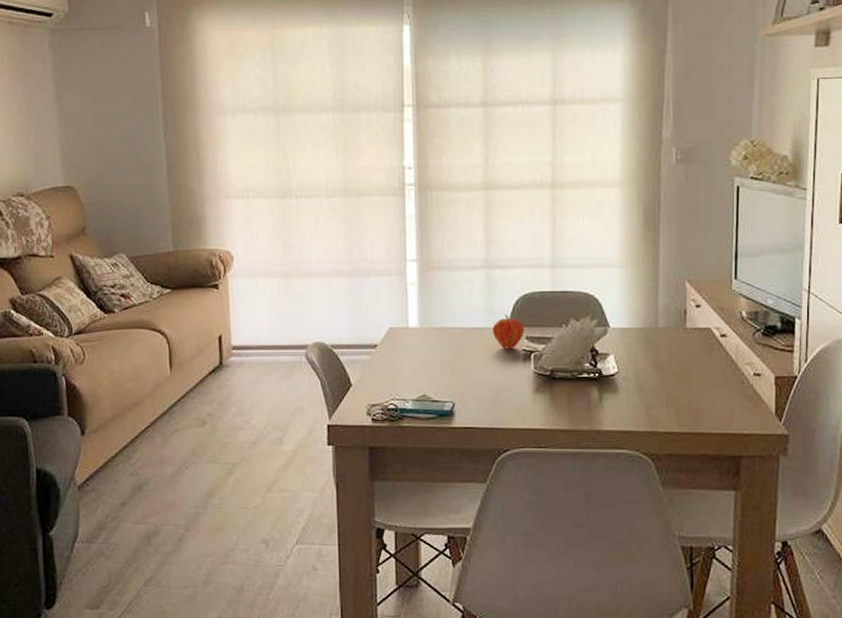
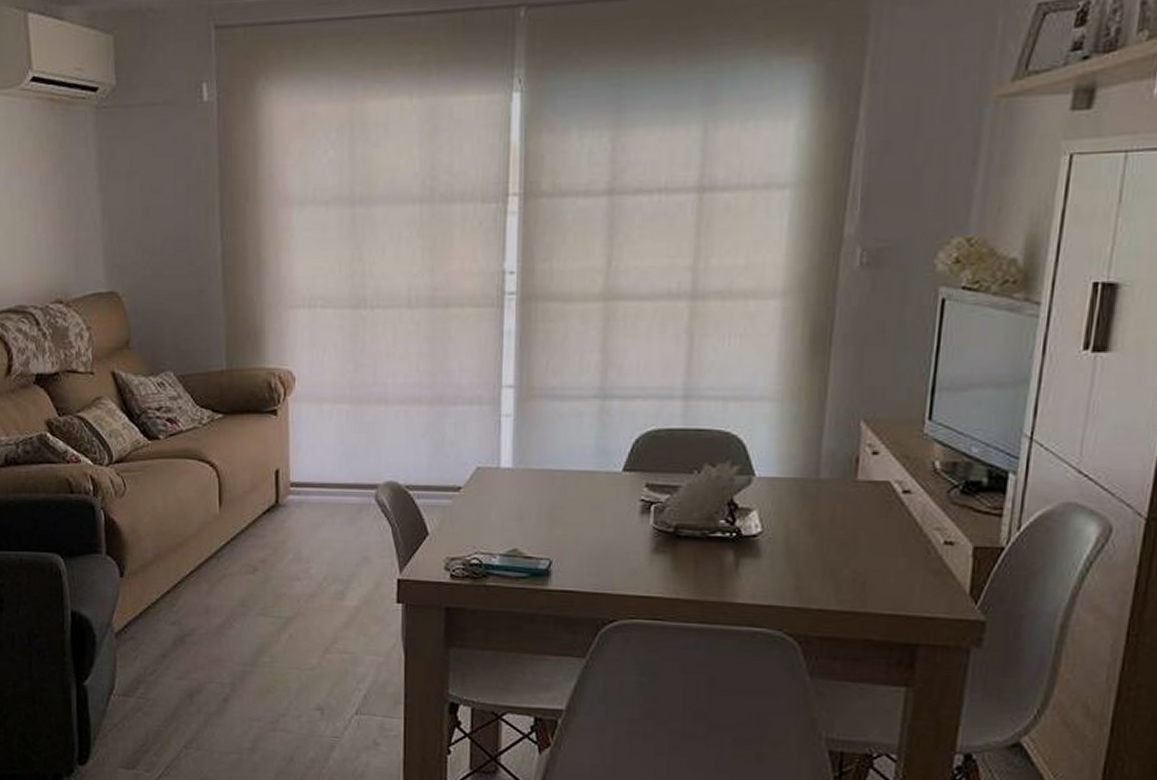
fruit: present [492,314,524,349] -> none [603,455,644,498]

